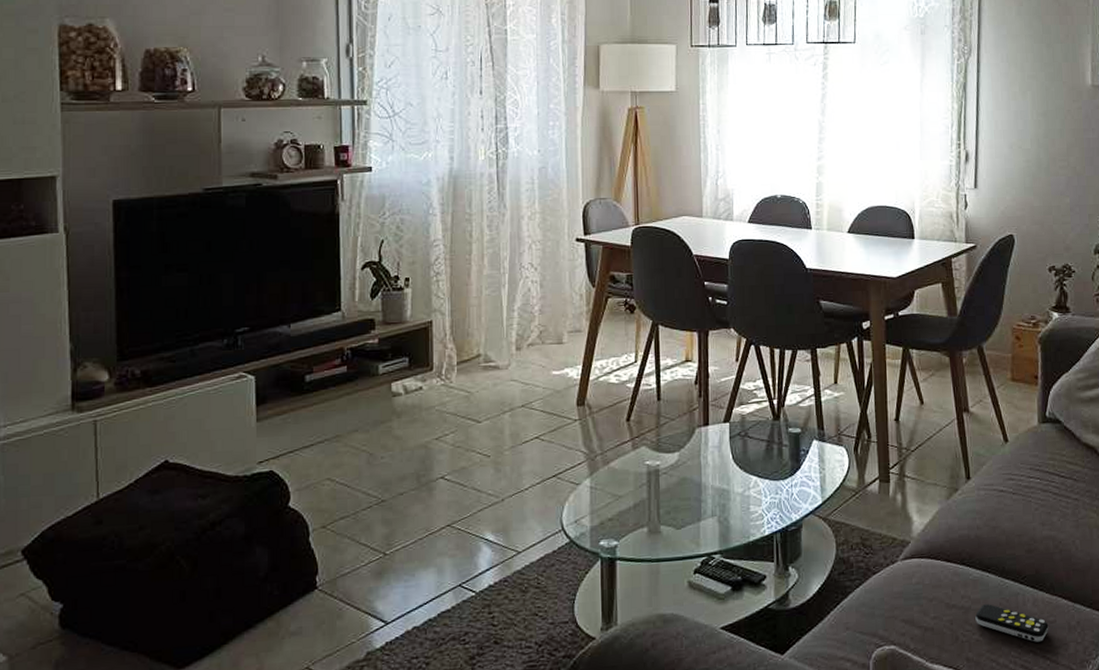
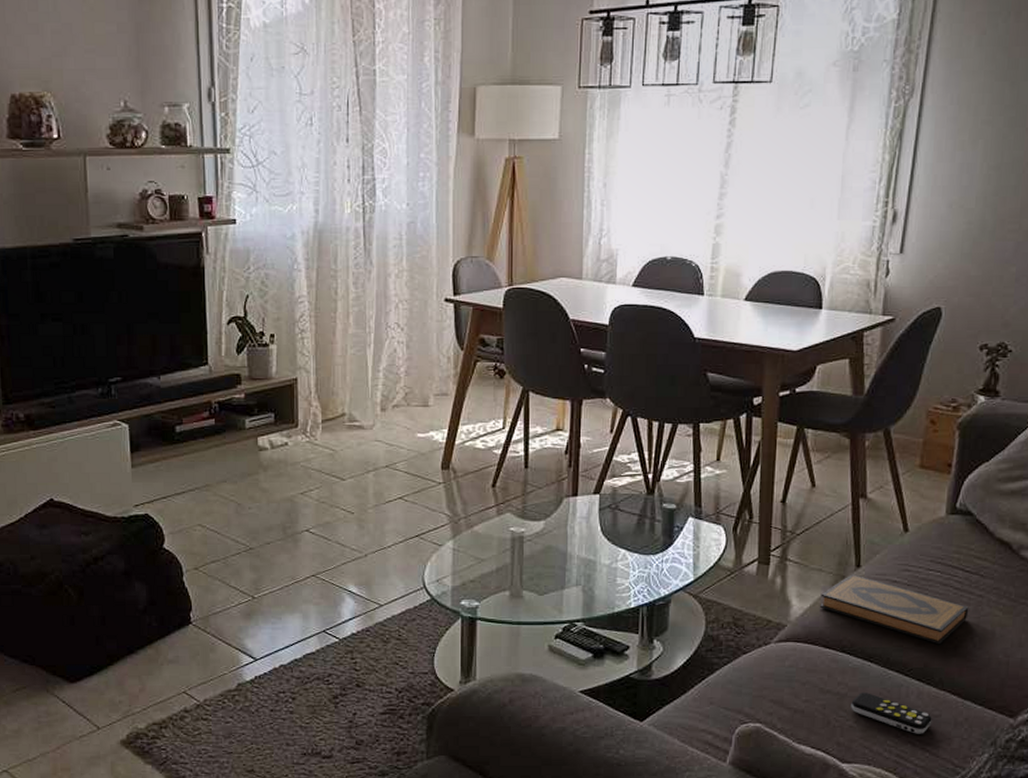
hardback book: none [938,486,1068,550] -> present [820,574,969,645]

